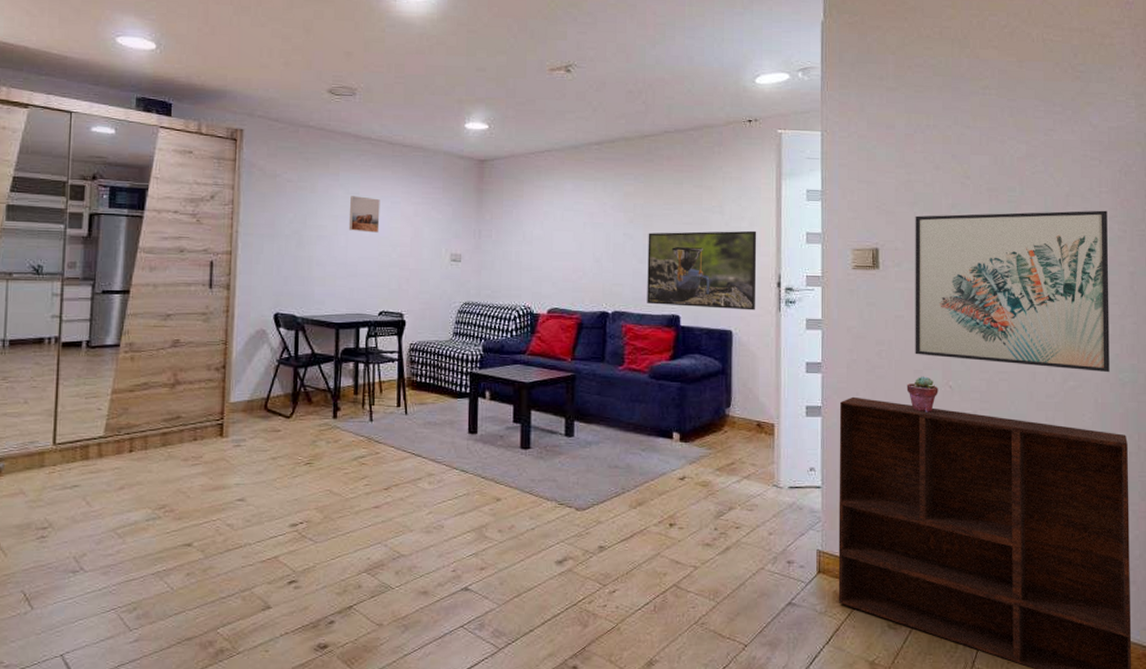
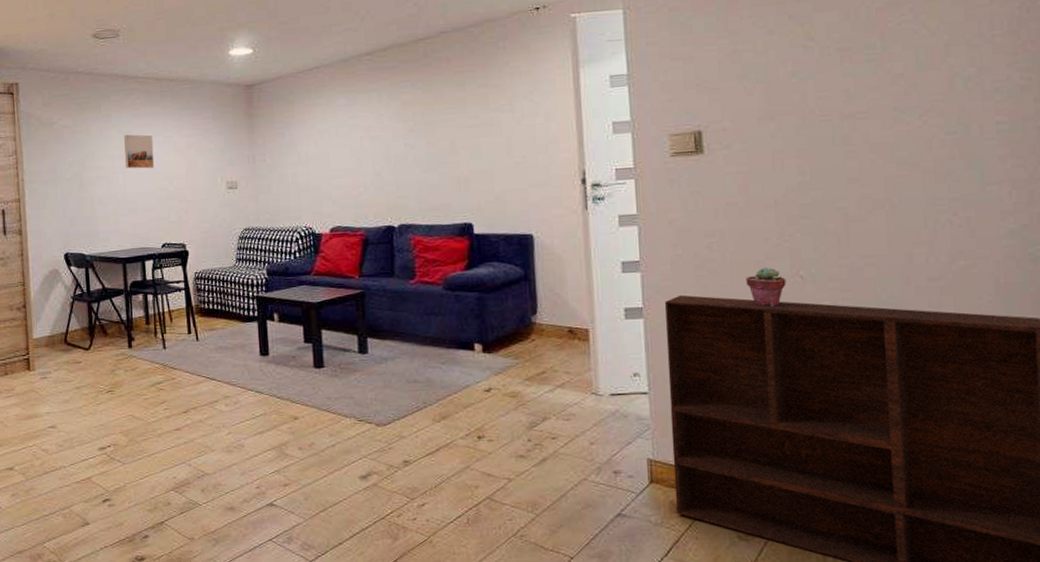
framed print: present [647,230,757,311] -> none [431,126,558,214]
wall art: present [915,210,1110,373] -> none [745,57,1015,248]

